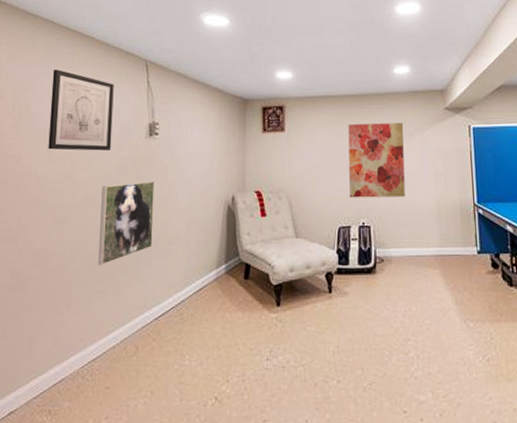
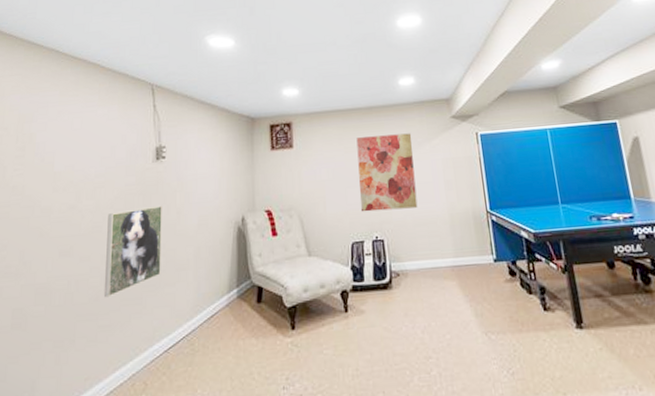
wall art: present [48,69,114,151] -> none [52,98,120,180]

